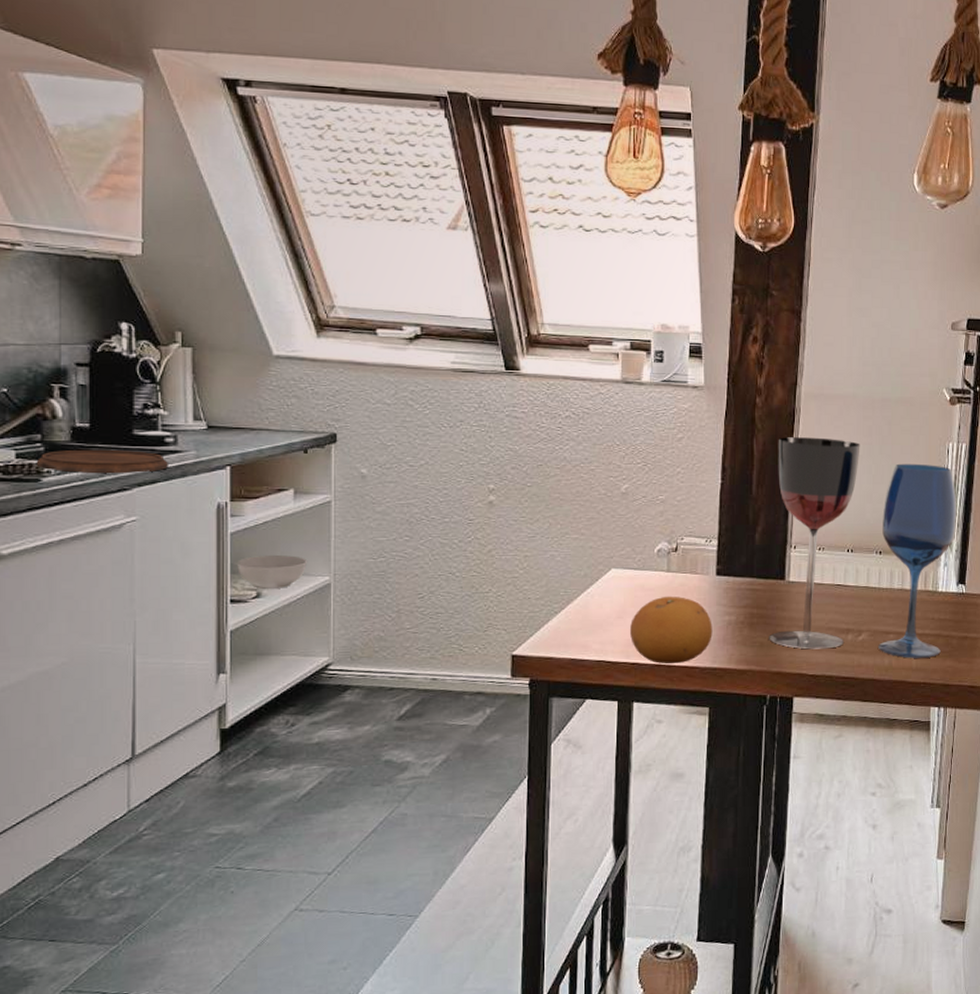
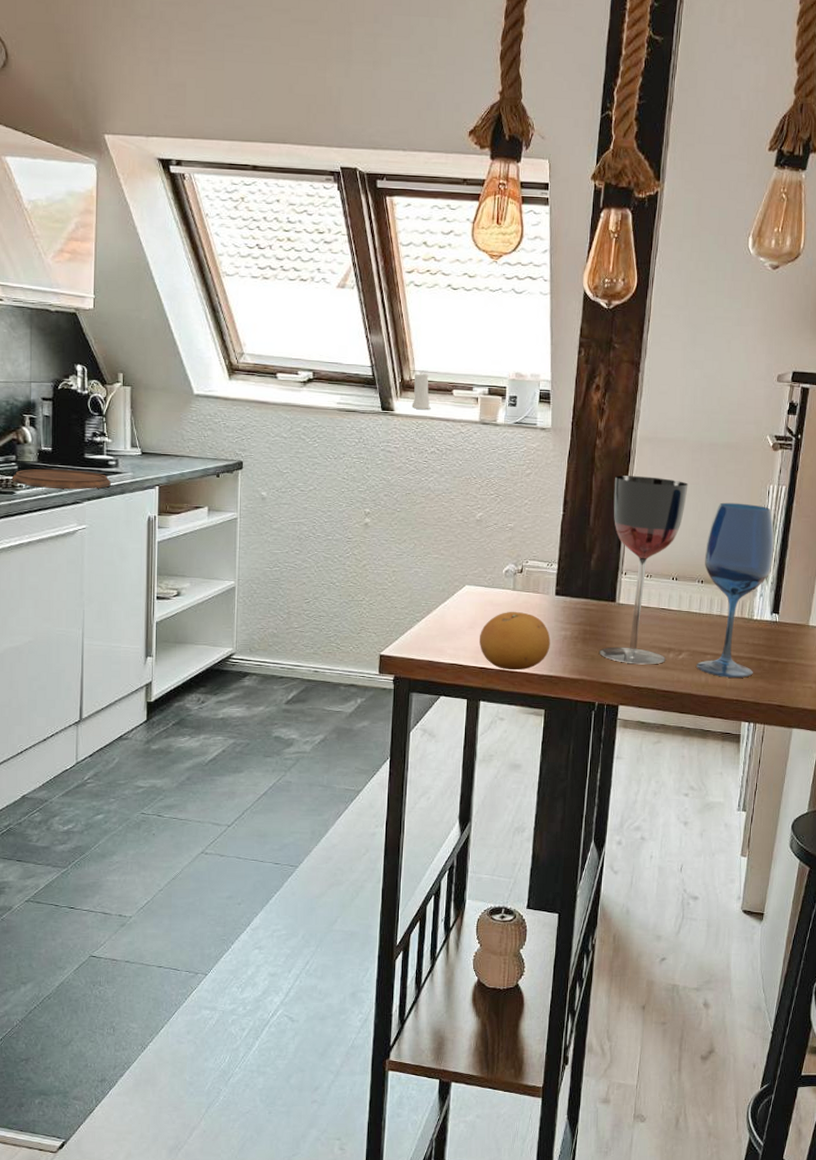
bowl: present [236,555,308,589] -> none [162,561,218,589]
candle: none [541,323,563,369] -> present [411,370,431,410]

